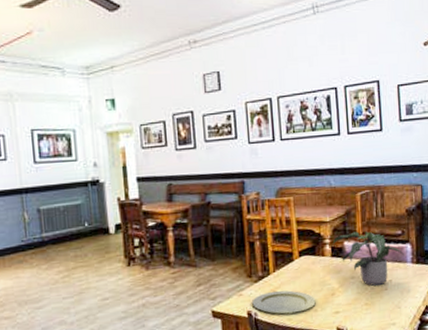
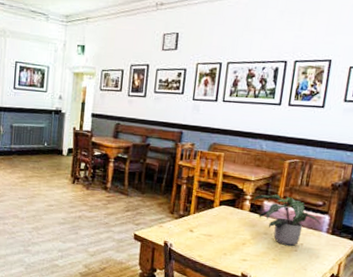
plate: present [252,290,316,315] -> none [169,229,227,253]

